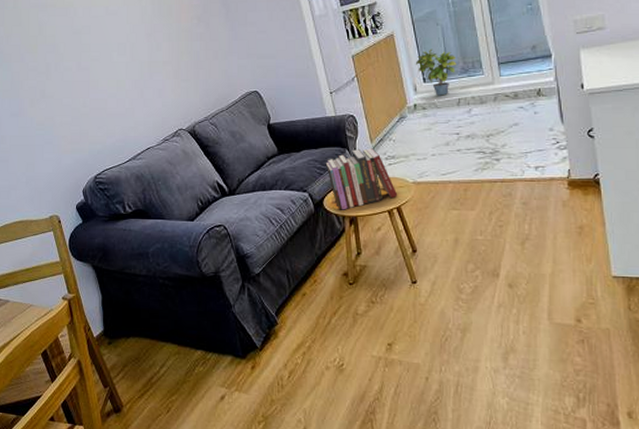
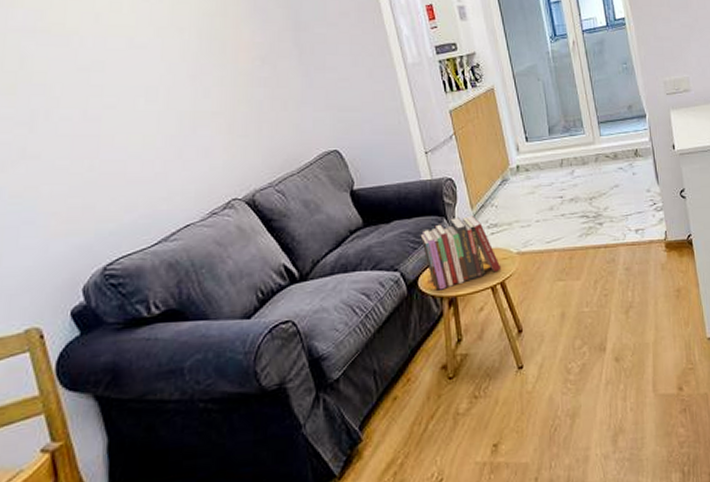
potted plant: present [415,49,457,96] -> none [517,105,559,156]

